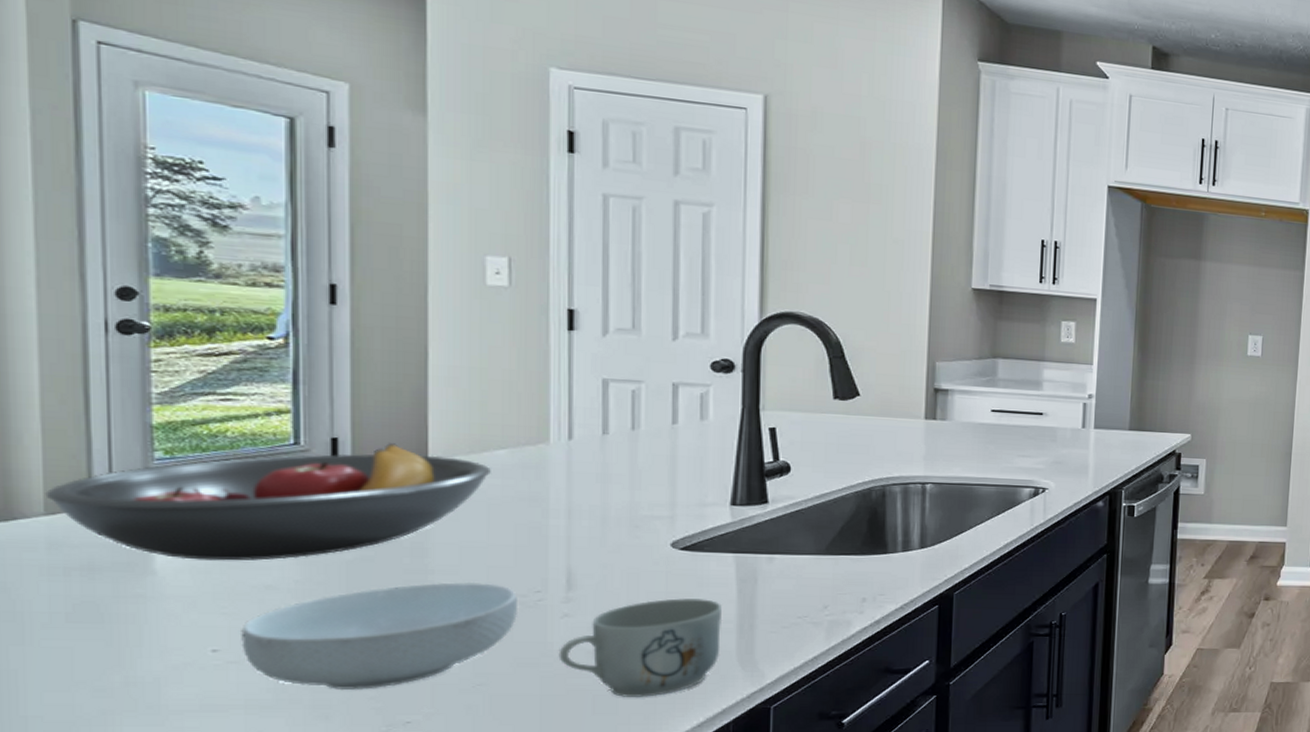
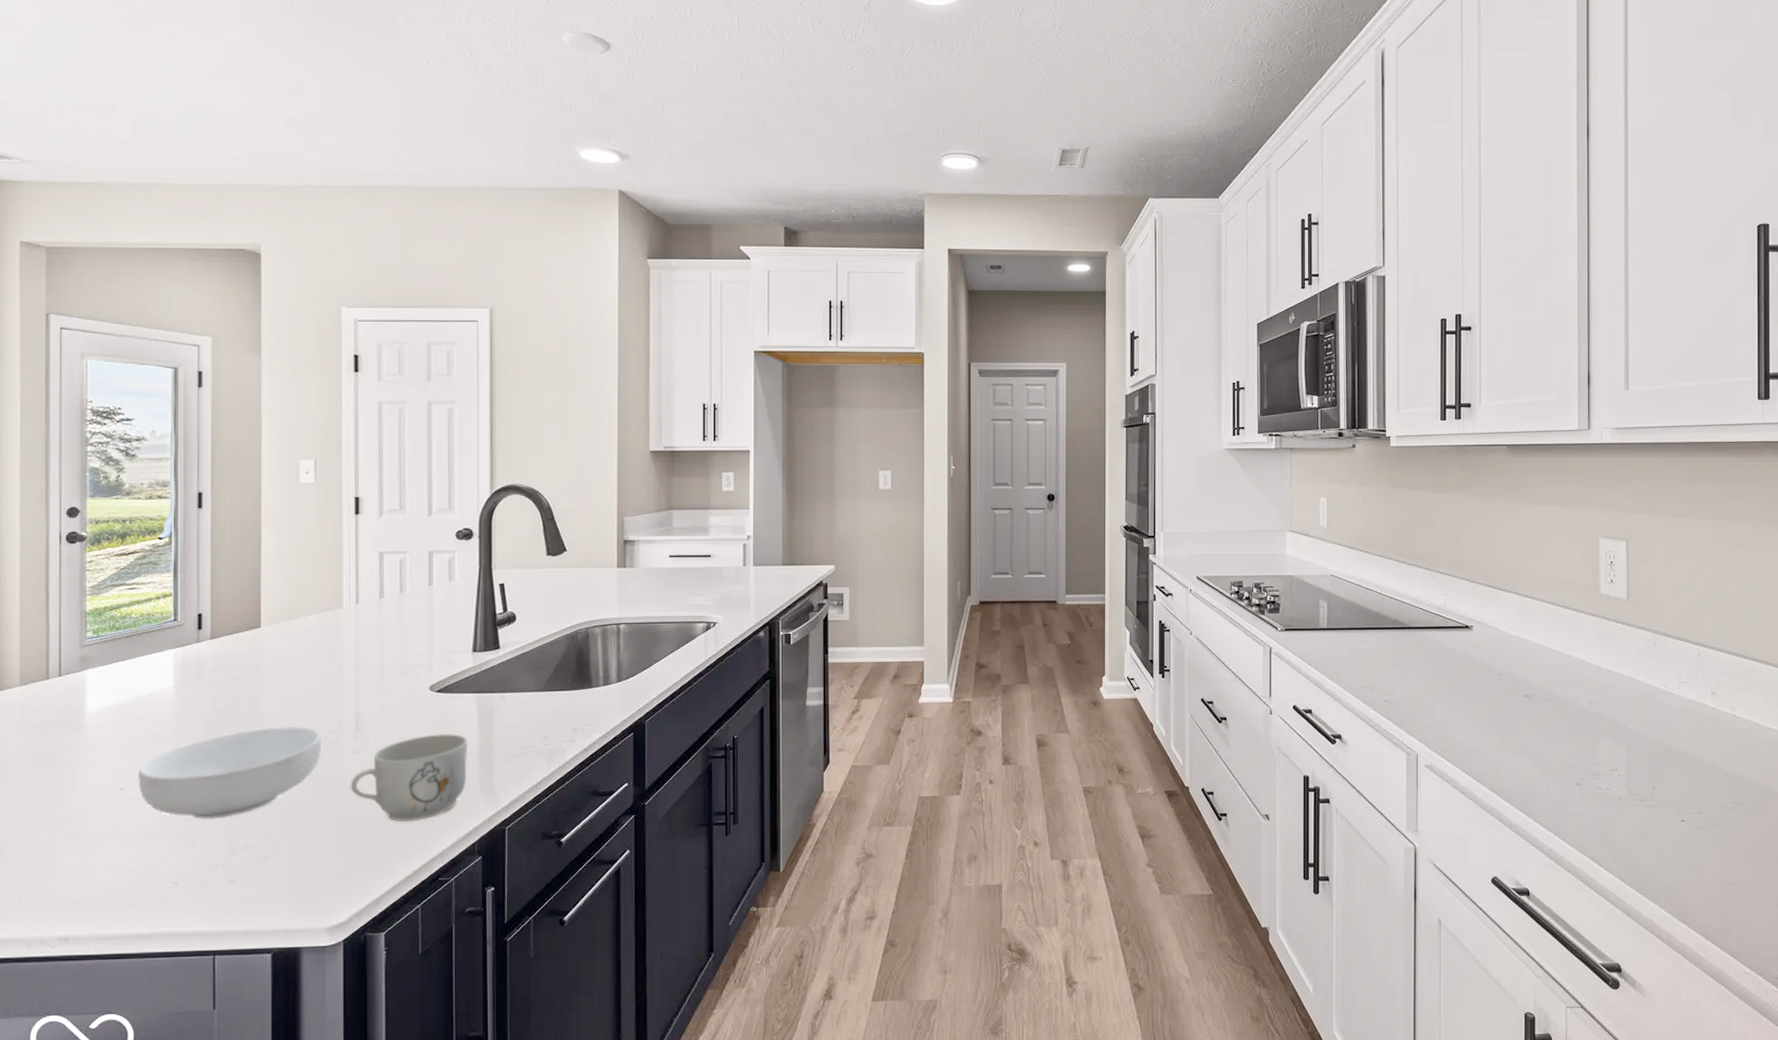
fruit bowl: present [45,443,491,561] -> none [20,615,303,716]

